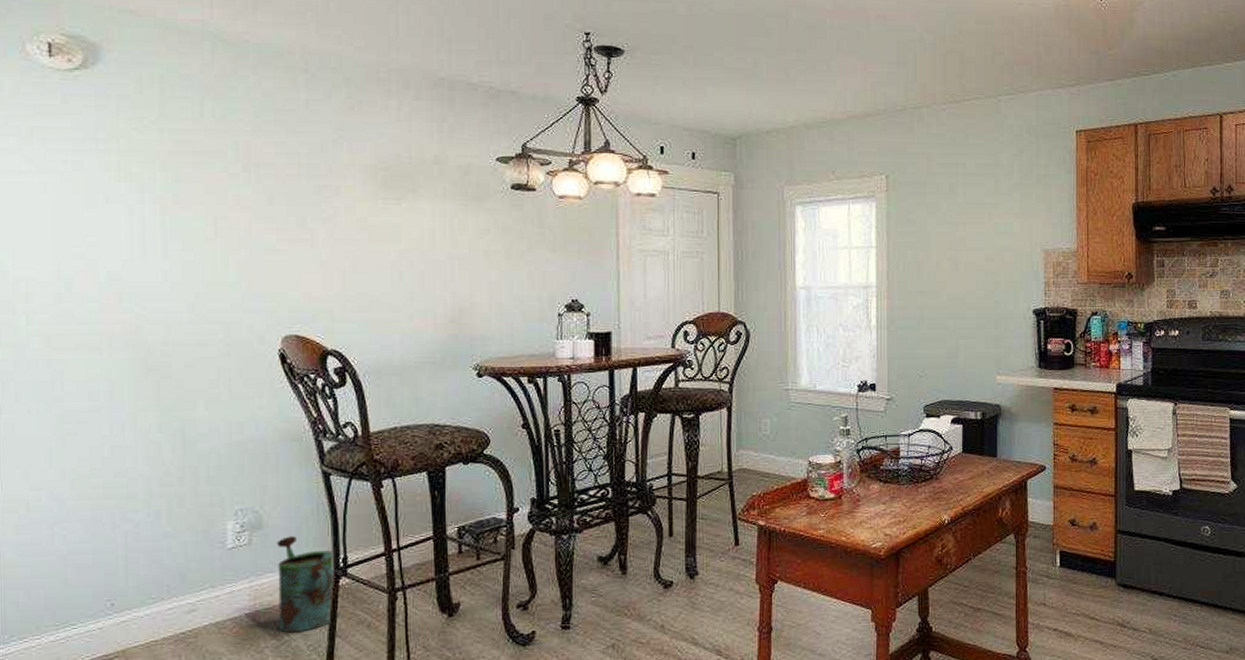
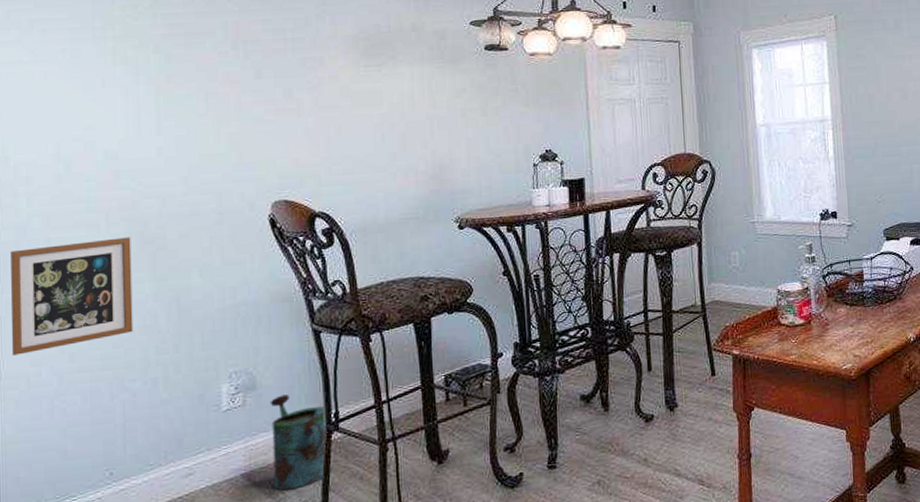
picture frame: none [9,363,136,478] -> present [10,237,133,355]

